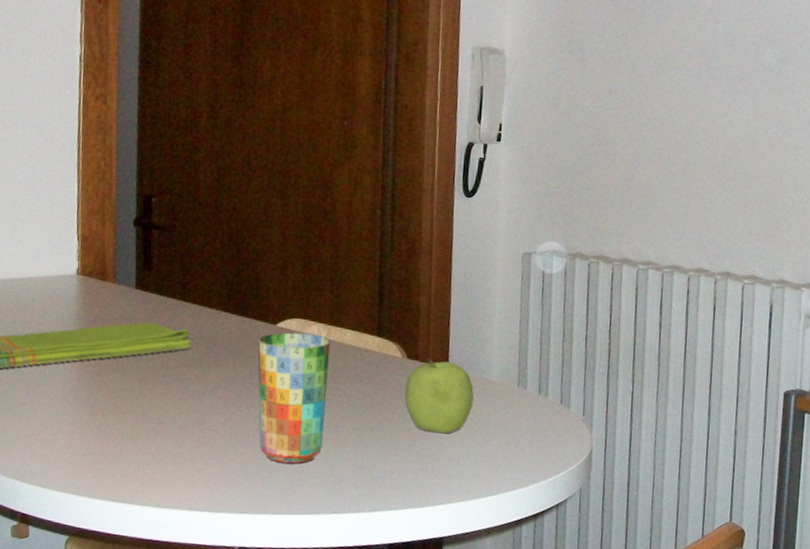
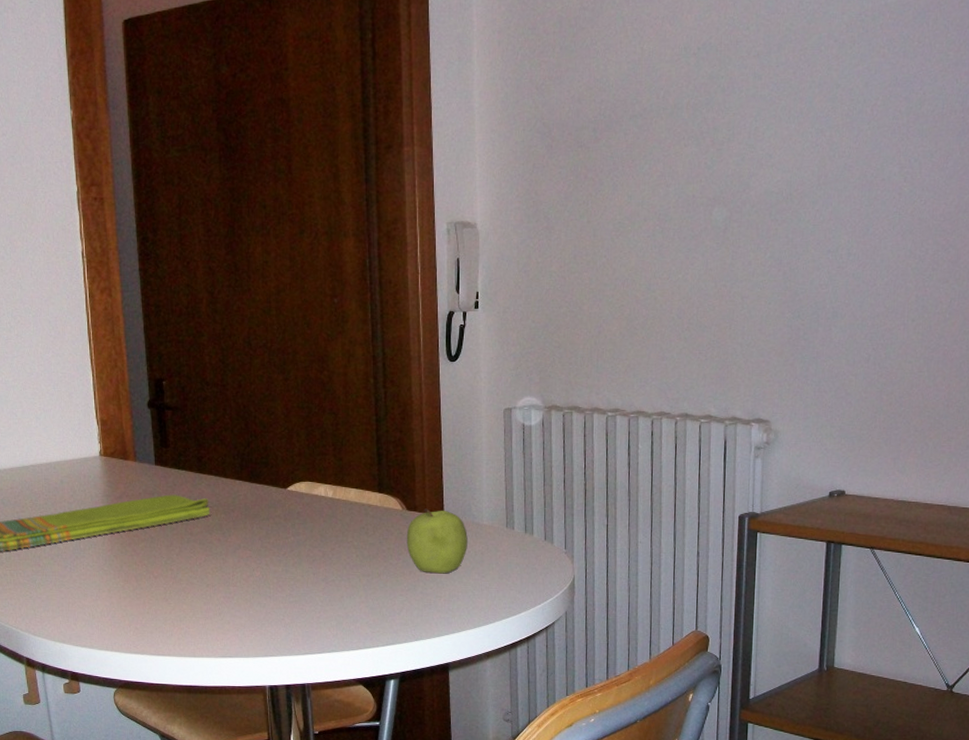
cup: present [257,332,331,464] -> none [271,494,337,610]

